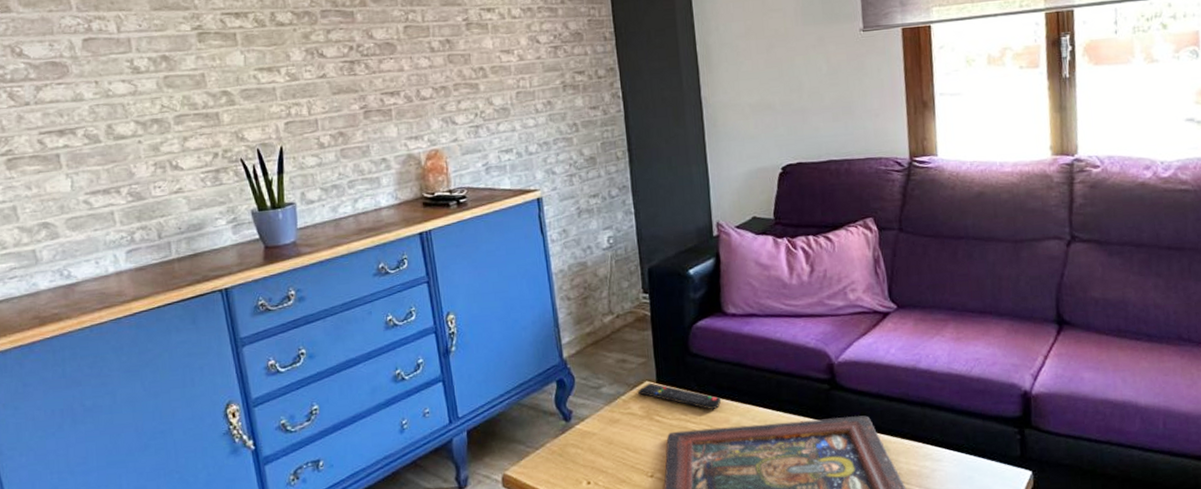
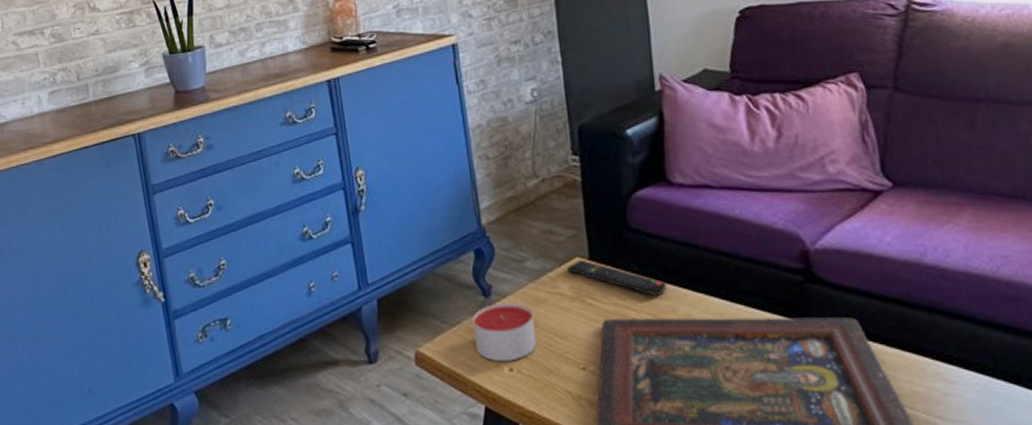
candle: none [555,424,611,477] -> present [472,303,537,361]

